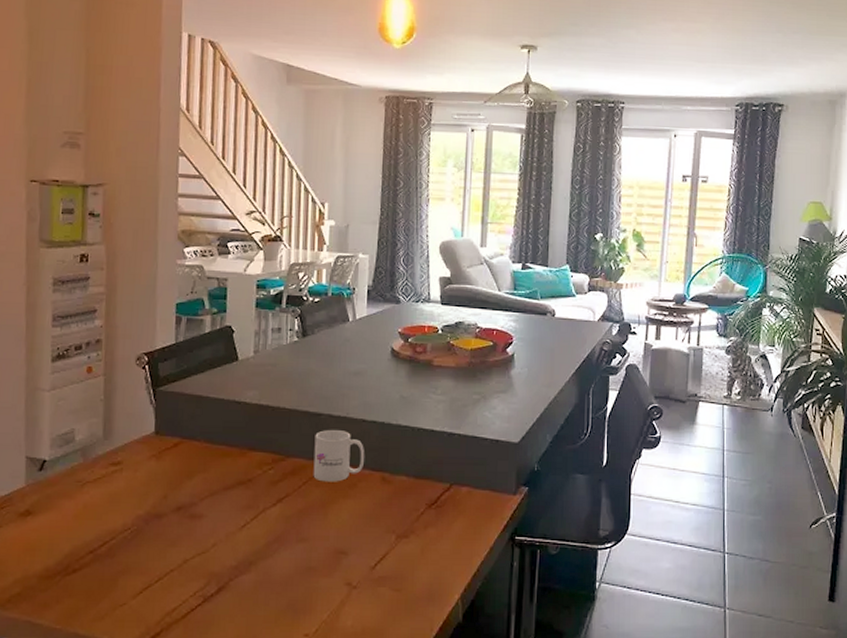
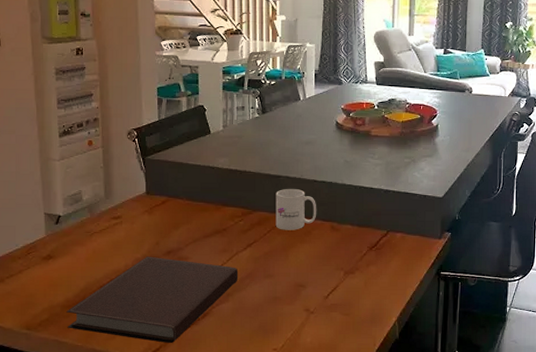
notebook: none [44,513,265,626] -> present [66,256,239,343]

